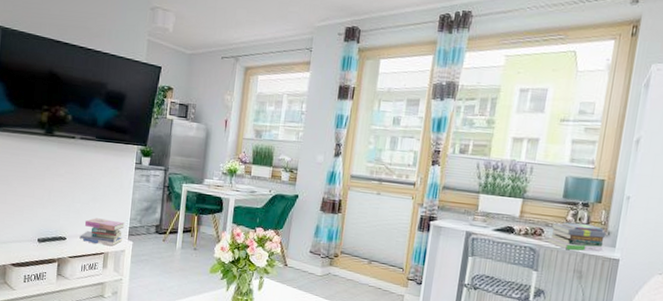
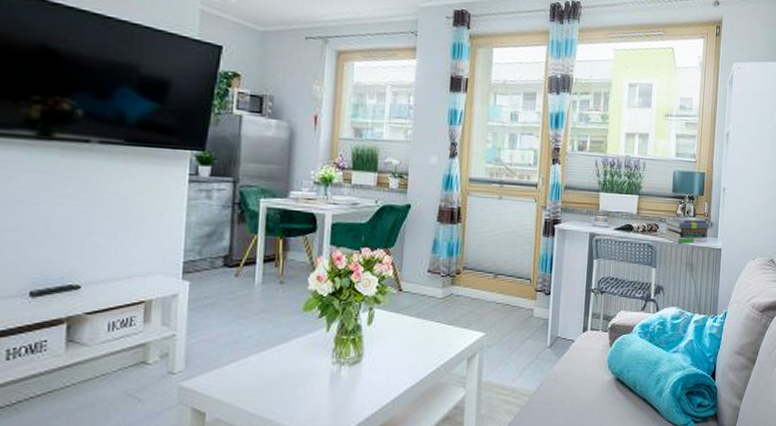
books: present [79,218,125,247] -> none [103,253,176,291]

